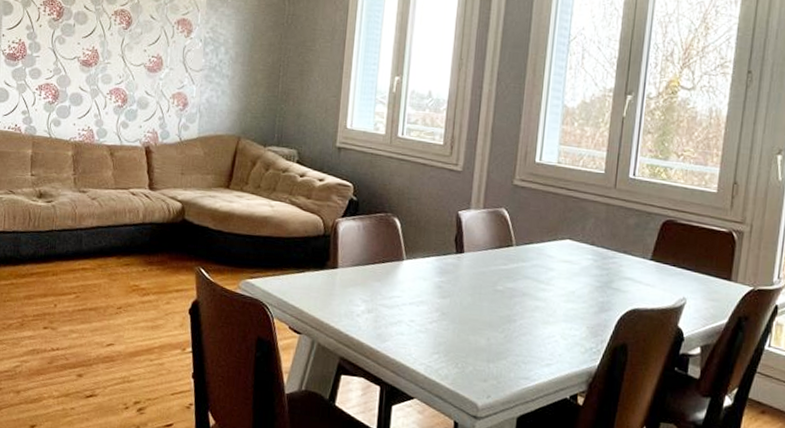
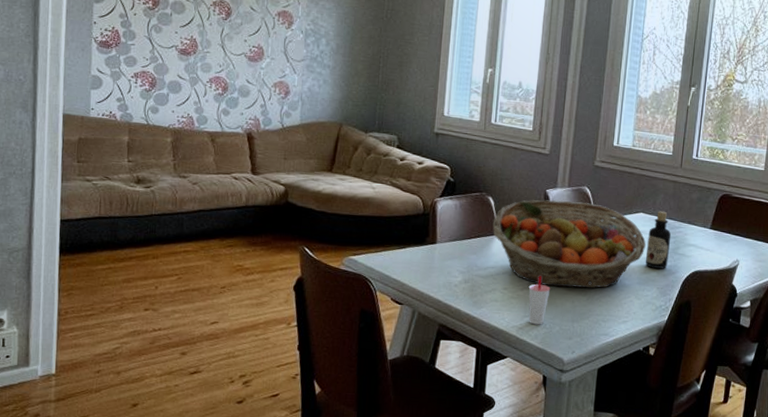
fruit basket: none [398,222,574,325] -> present [492,200,646,289]
cup: none [438,308,463,364] -> present [528,276,551,325]
bottle: none [572,237,604,305] -> present [645,211,672,269]

